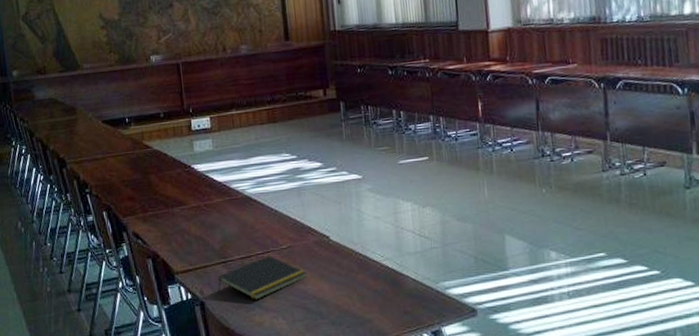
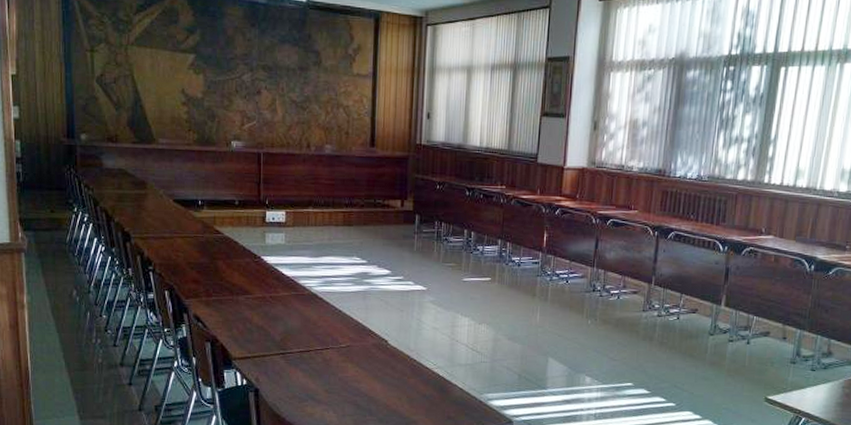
notepad: present [218,255,307,300] -> none [273,352,362,392]

